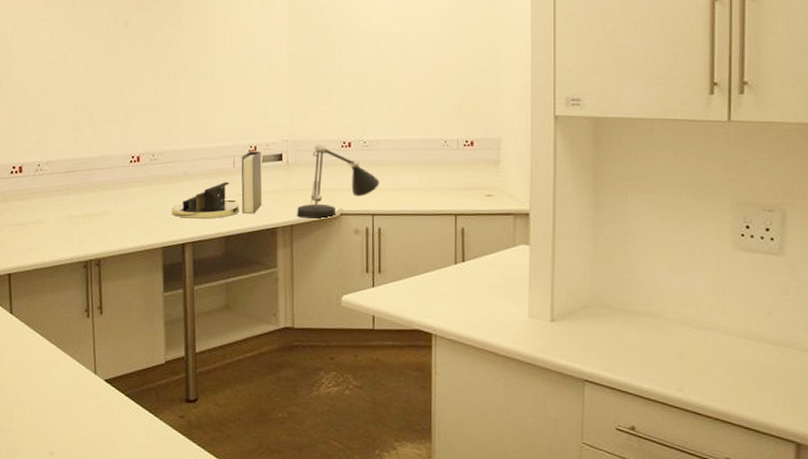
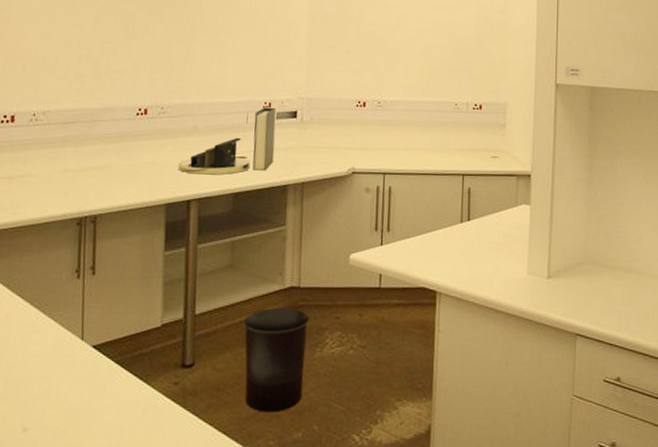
waste bin: none [241,347,305,448] -> present [243,307,310,413]
desk lamp: present [297,144,380,219] -> none [309,103,392,177]

